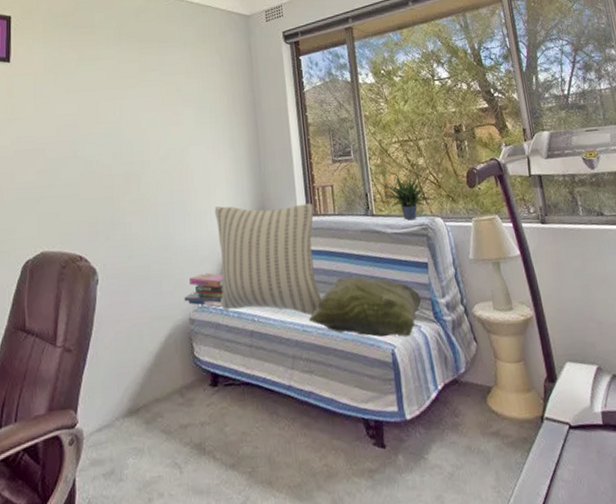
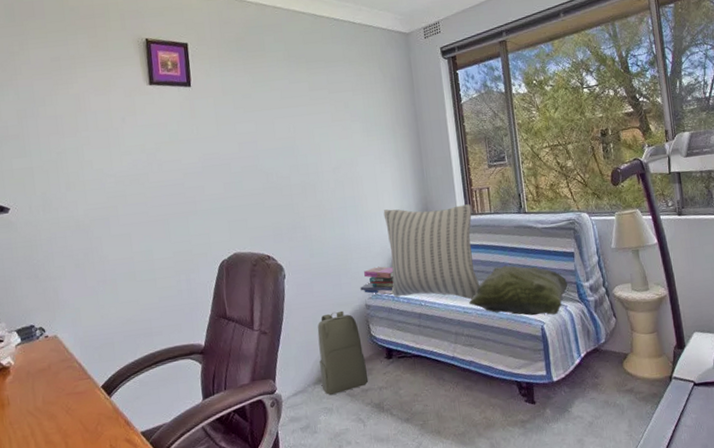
backpack: none [131,325,189,432] -> present [317,310,369,396]
potted plant: present [383,164,435,221] -> none [534,166,582,216]

